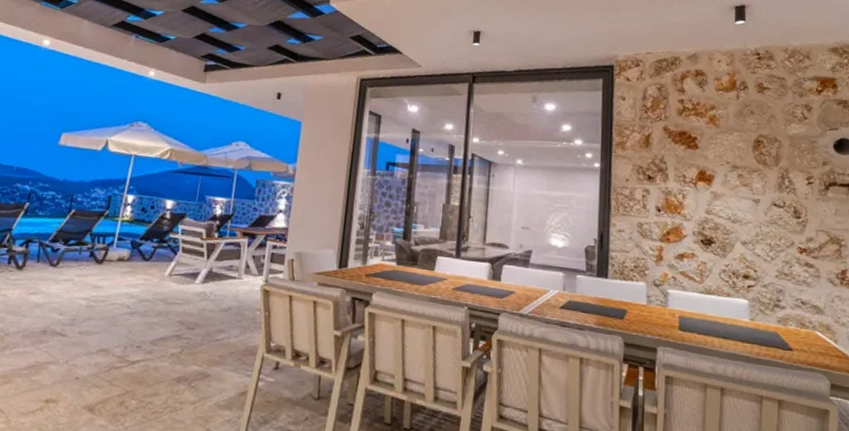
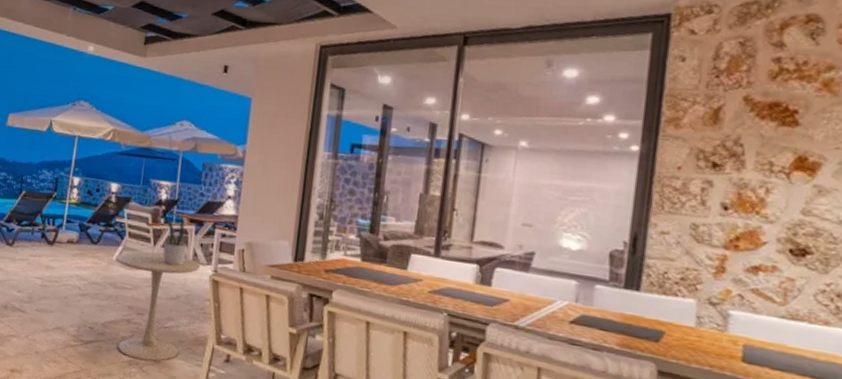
side table: none [166,265,252,376] -> present [115,251,200,362]
potted plant: none [216,227,242,278] -> present [163,213,189,266]

